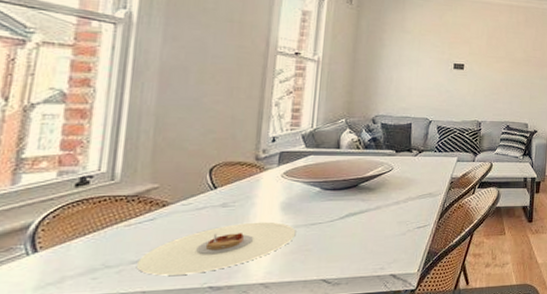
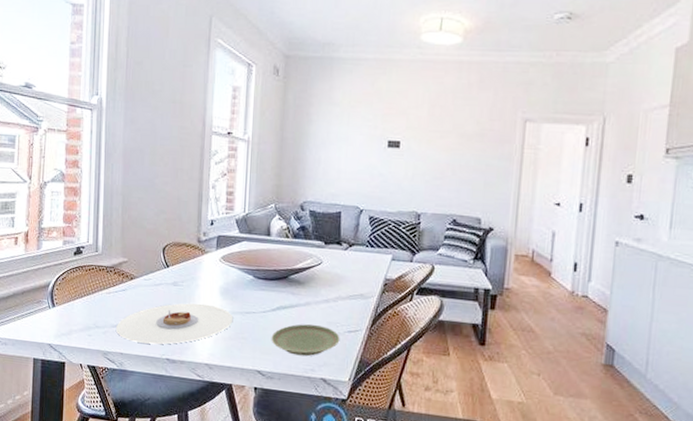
plate: none [338,225,410,258] -> present [271,323,340,357]

